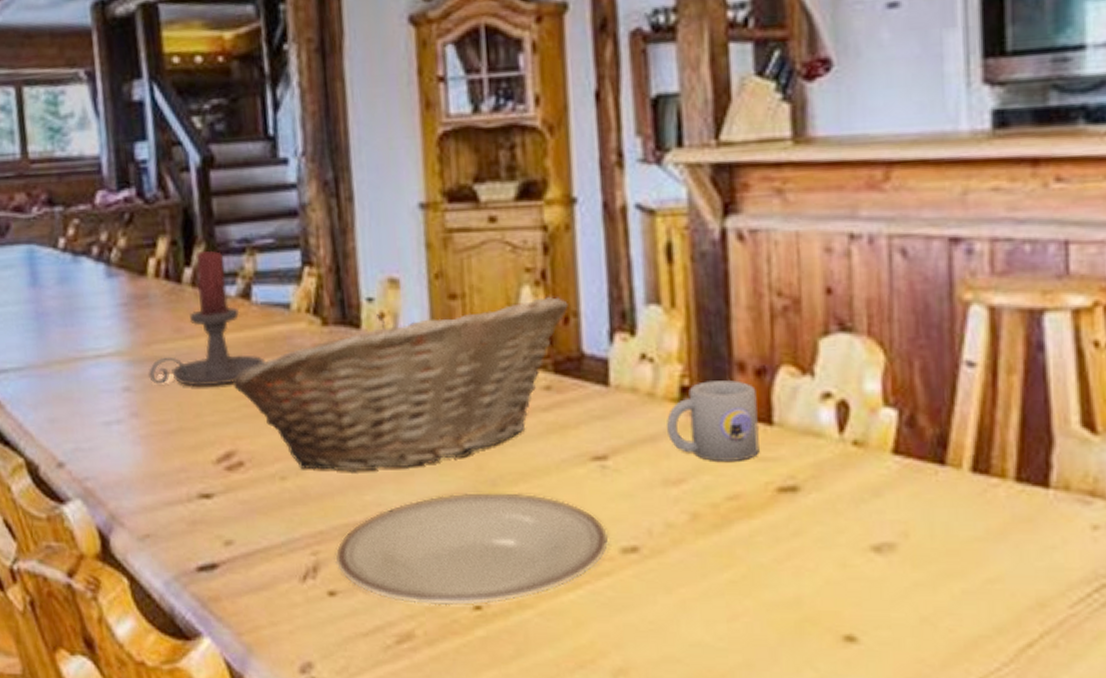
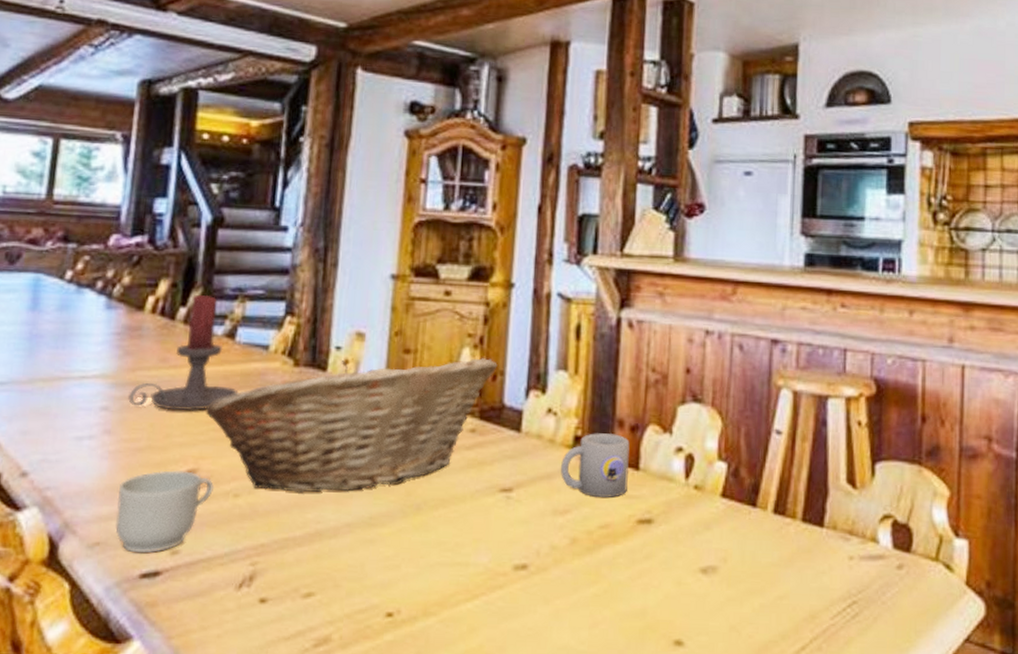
mug: none [158,453,258,545] -> present [115,470,215,553]
plate: present [335,493,610,606] -> none [271,514,506,613]

